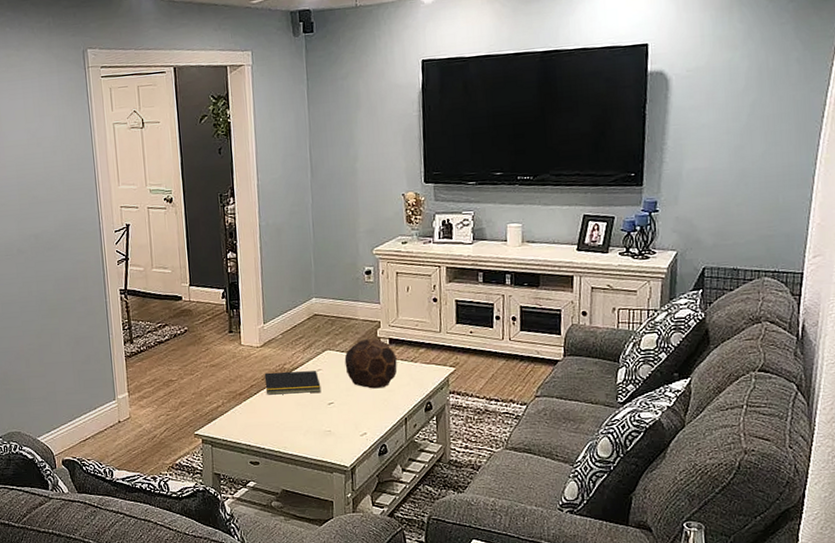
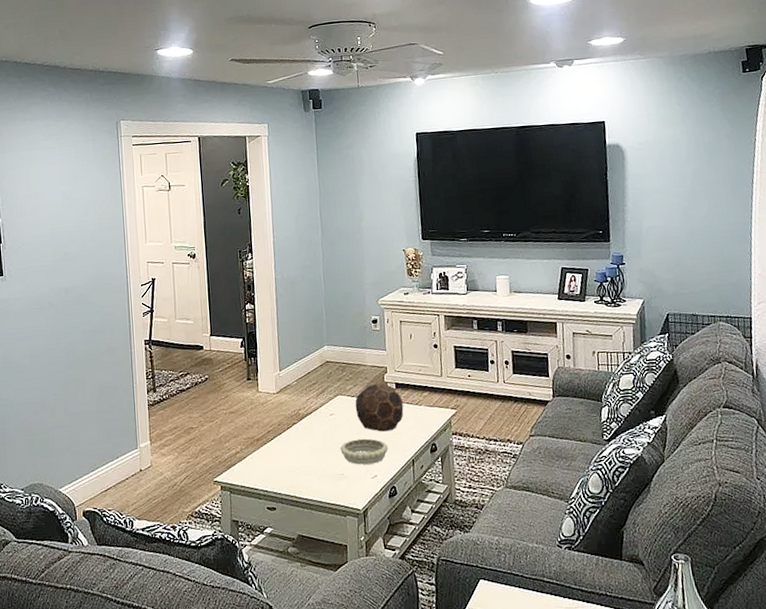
notepad: present [263,371,321,395] -> none [279,415,334,440]
decorative bowl: none [328,395,380,422] -> present [340,438,389,465]

